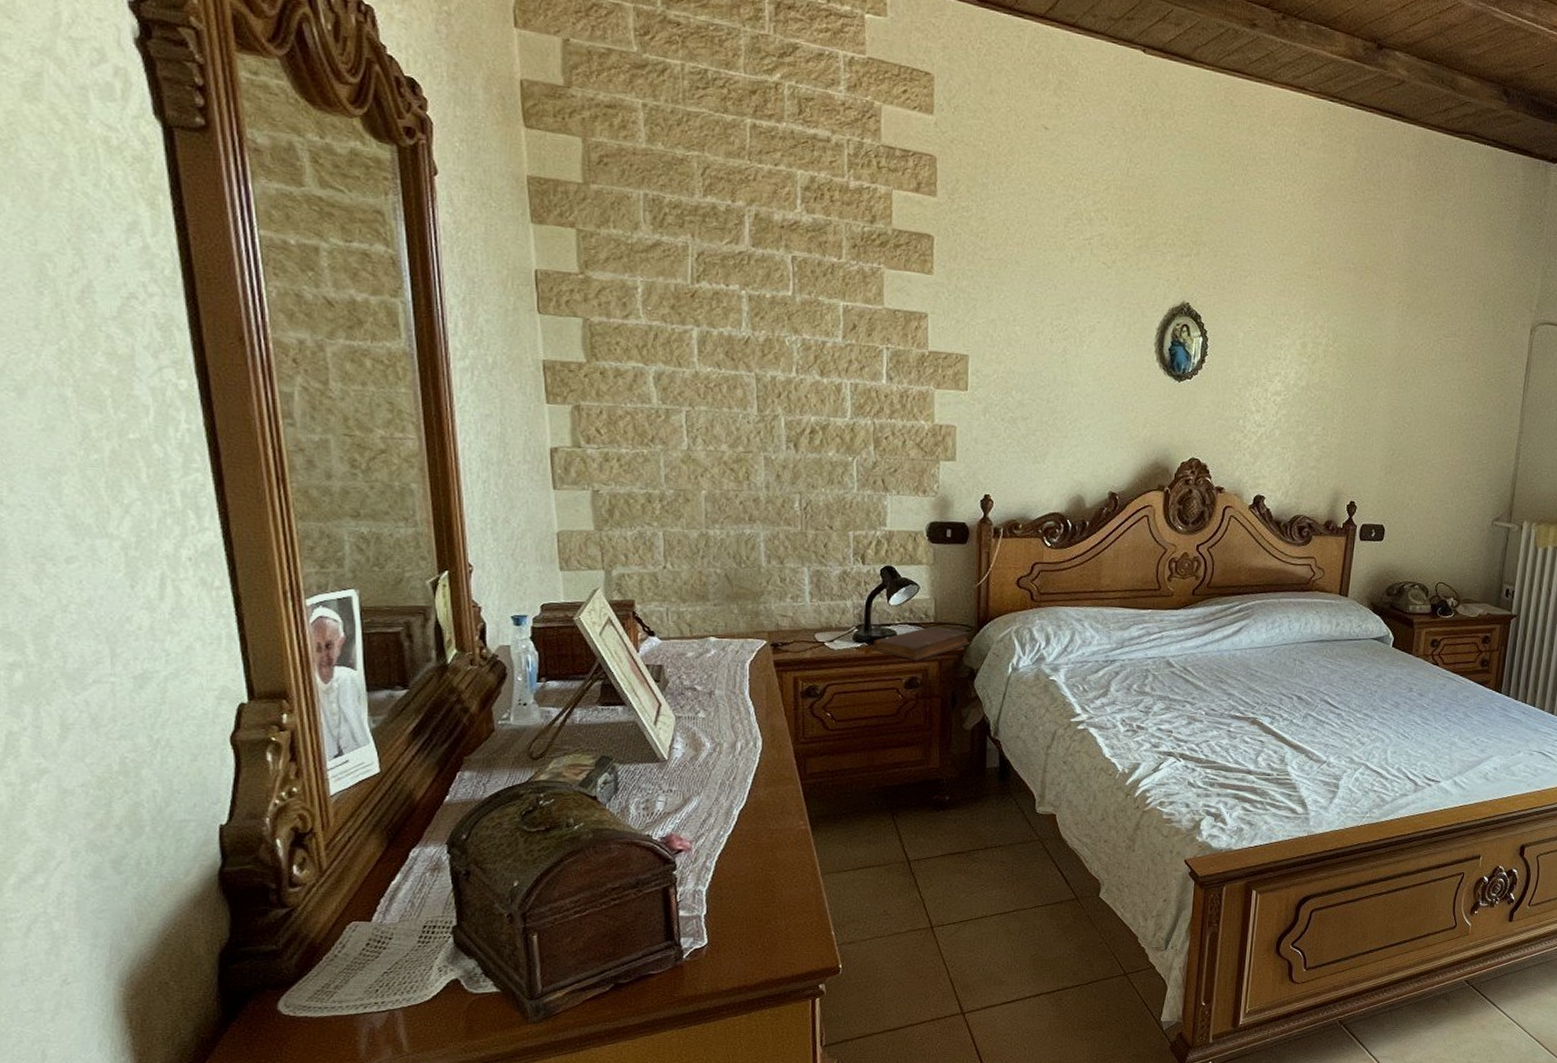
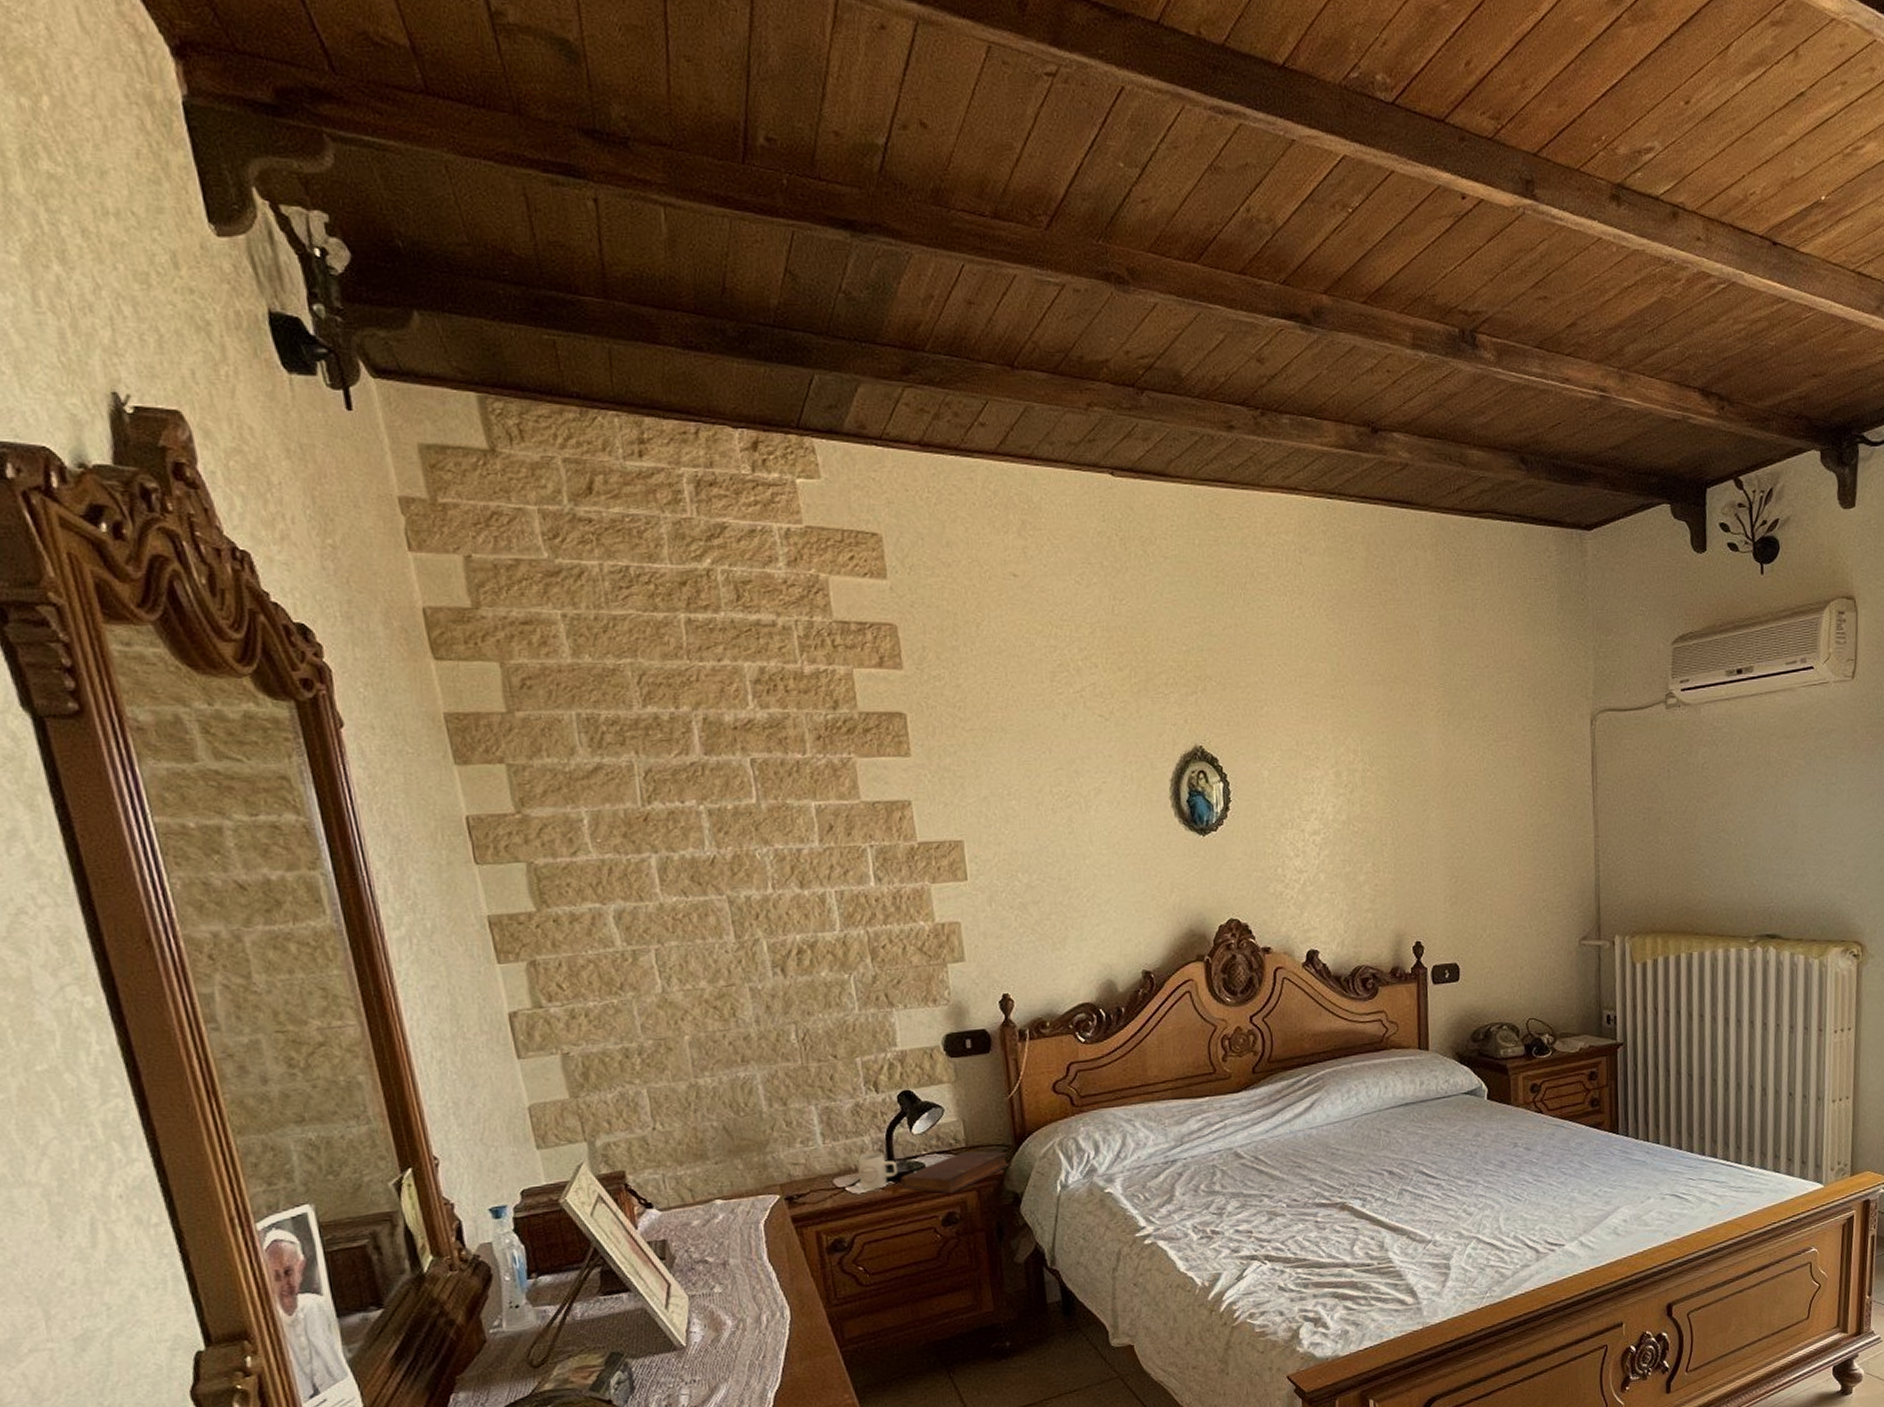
mug: none [837,615,873,648] -> present [857,1151,899,1191]

